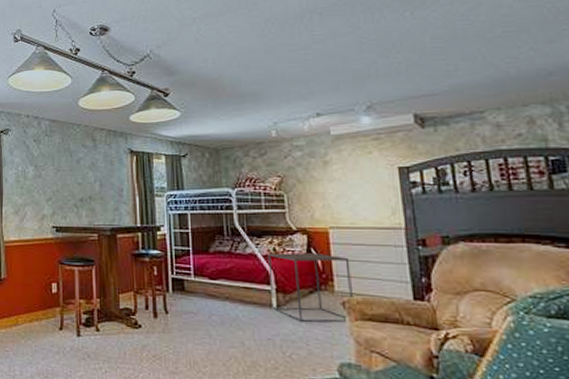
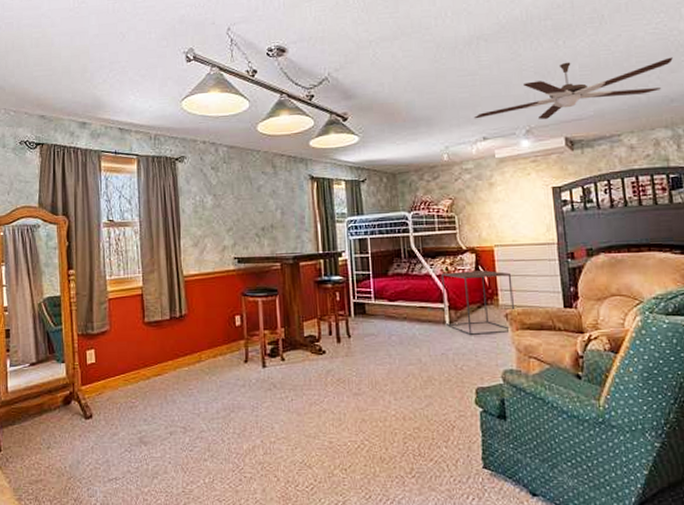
ceiling fan: none [305,26,550,95] -> present [473,57,673,119]

